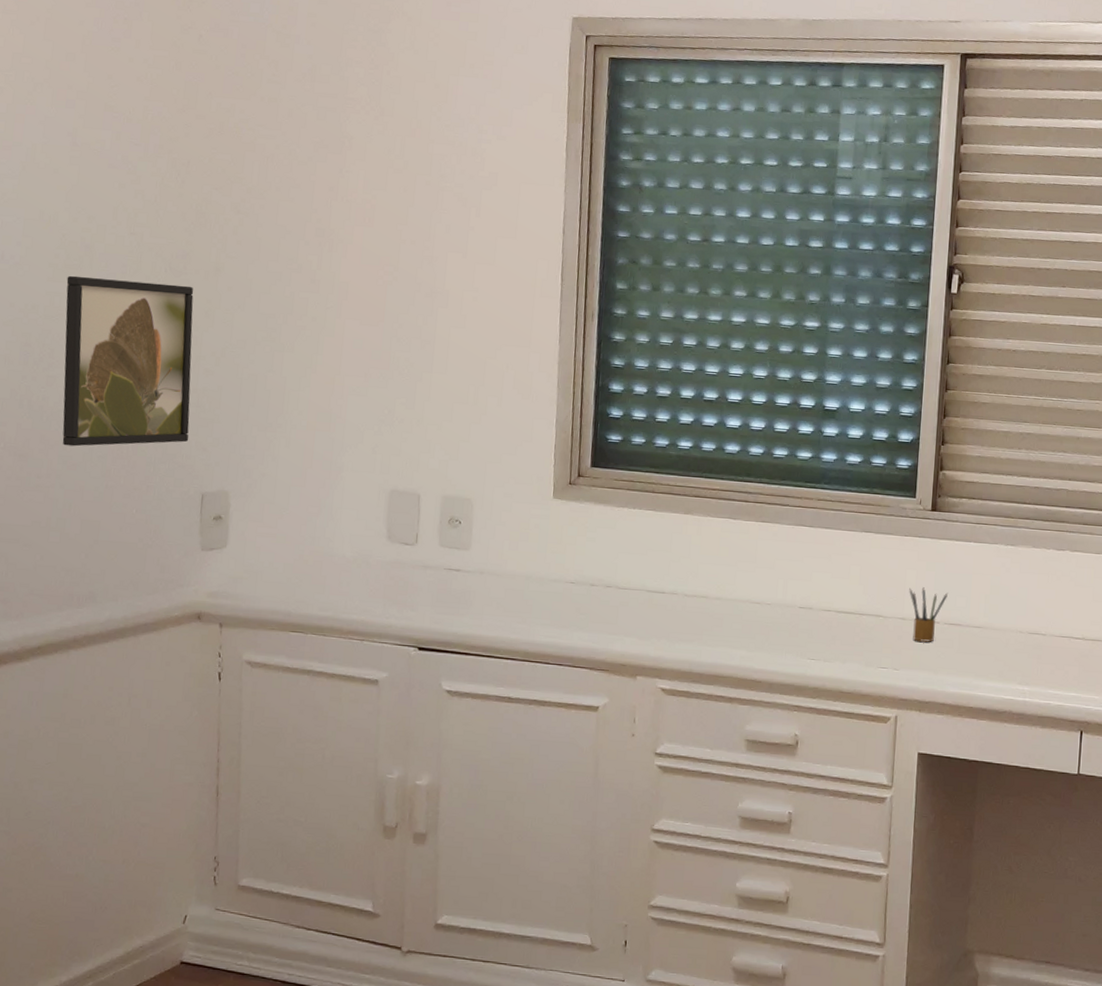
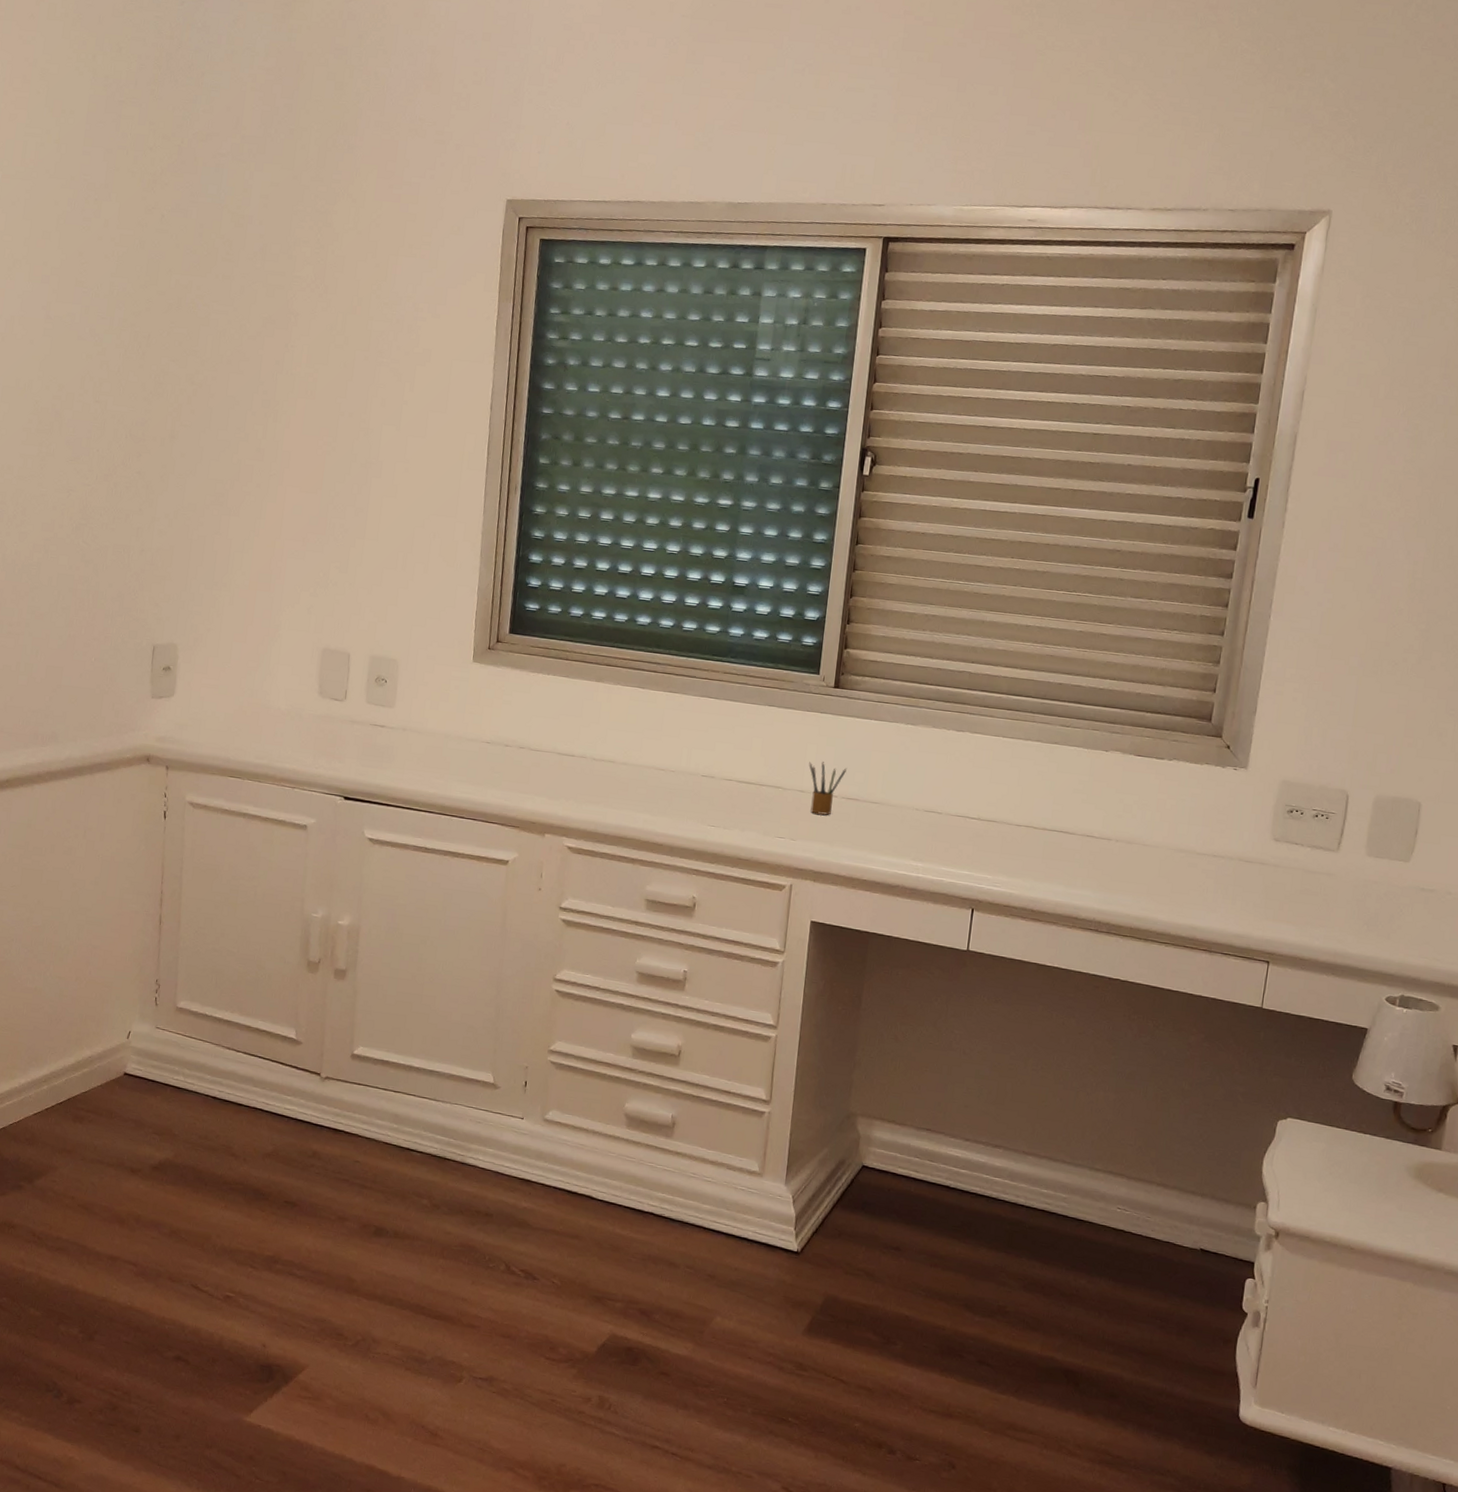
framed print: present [62,275,194,447] -> none [31,439,151,598]

